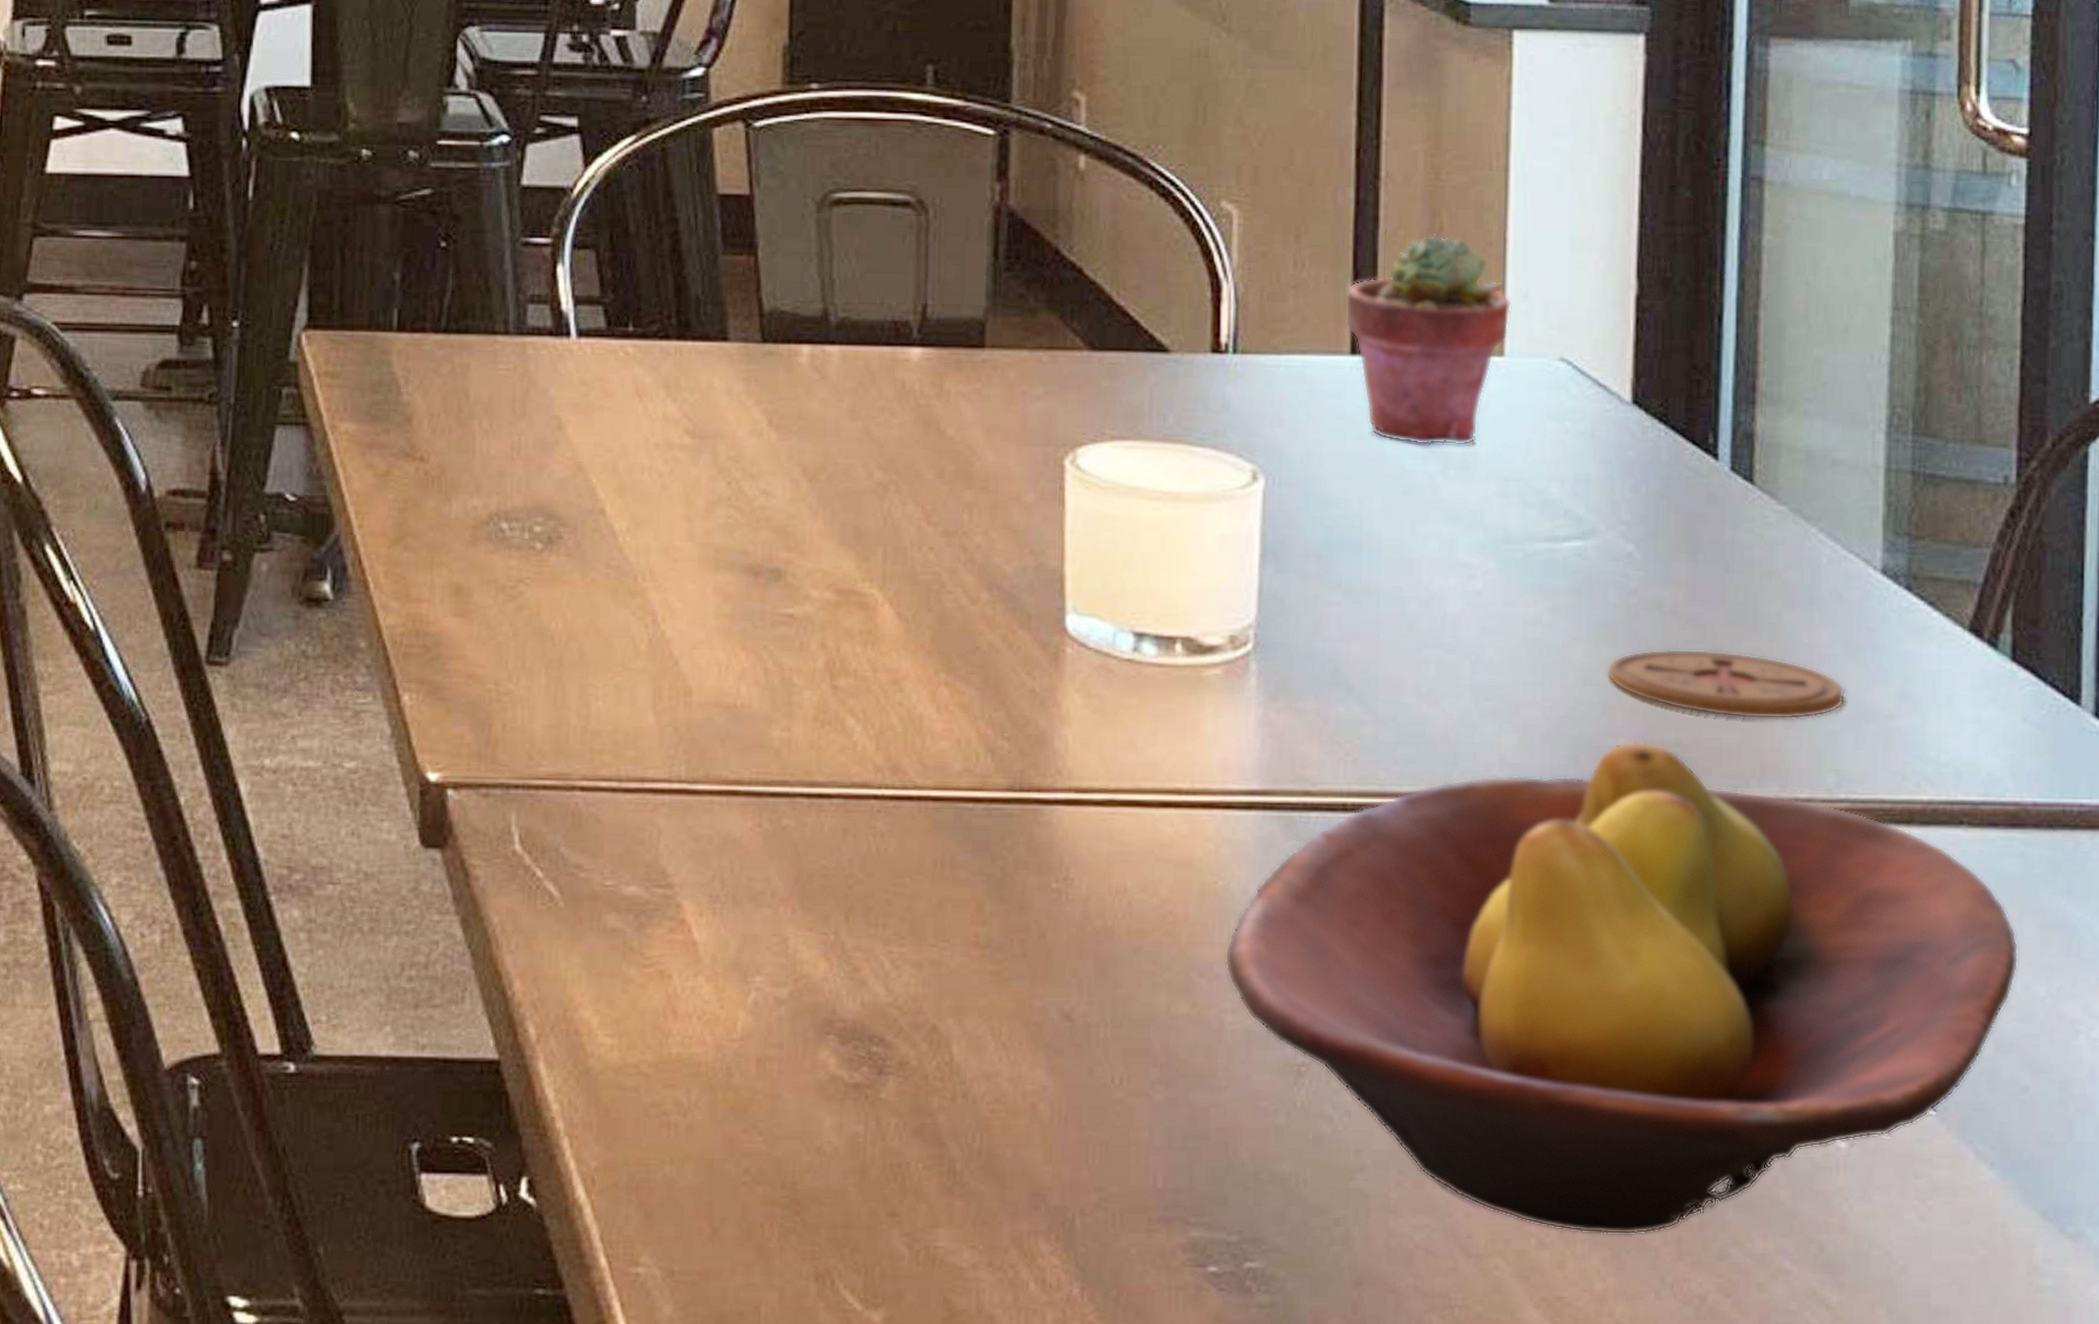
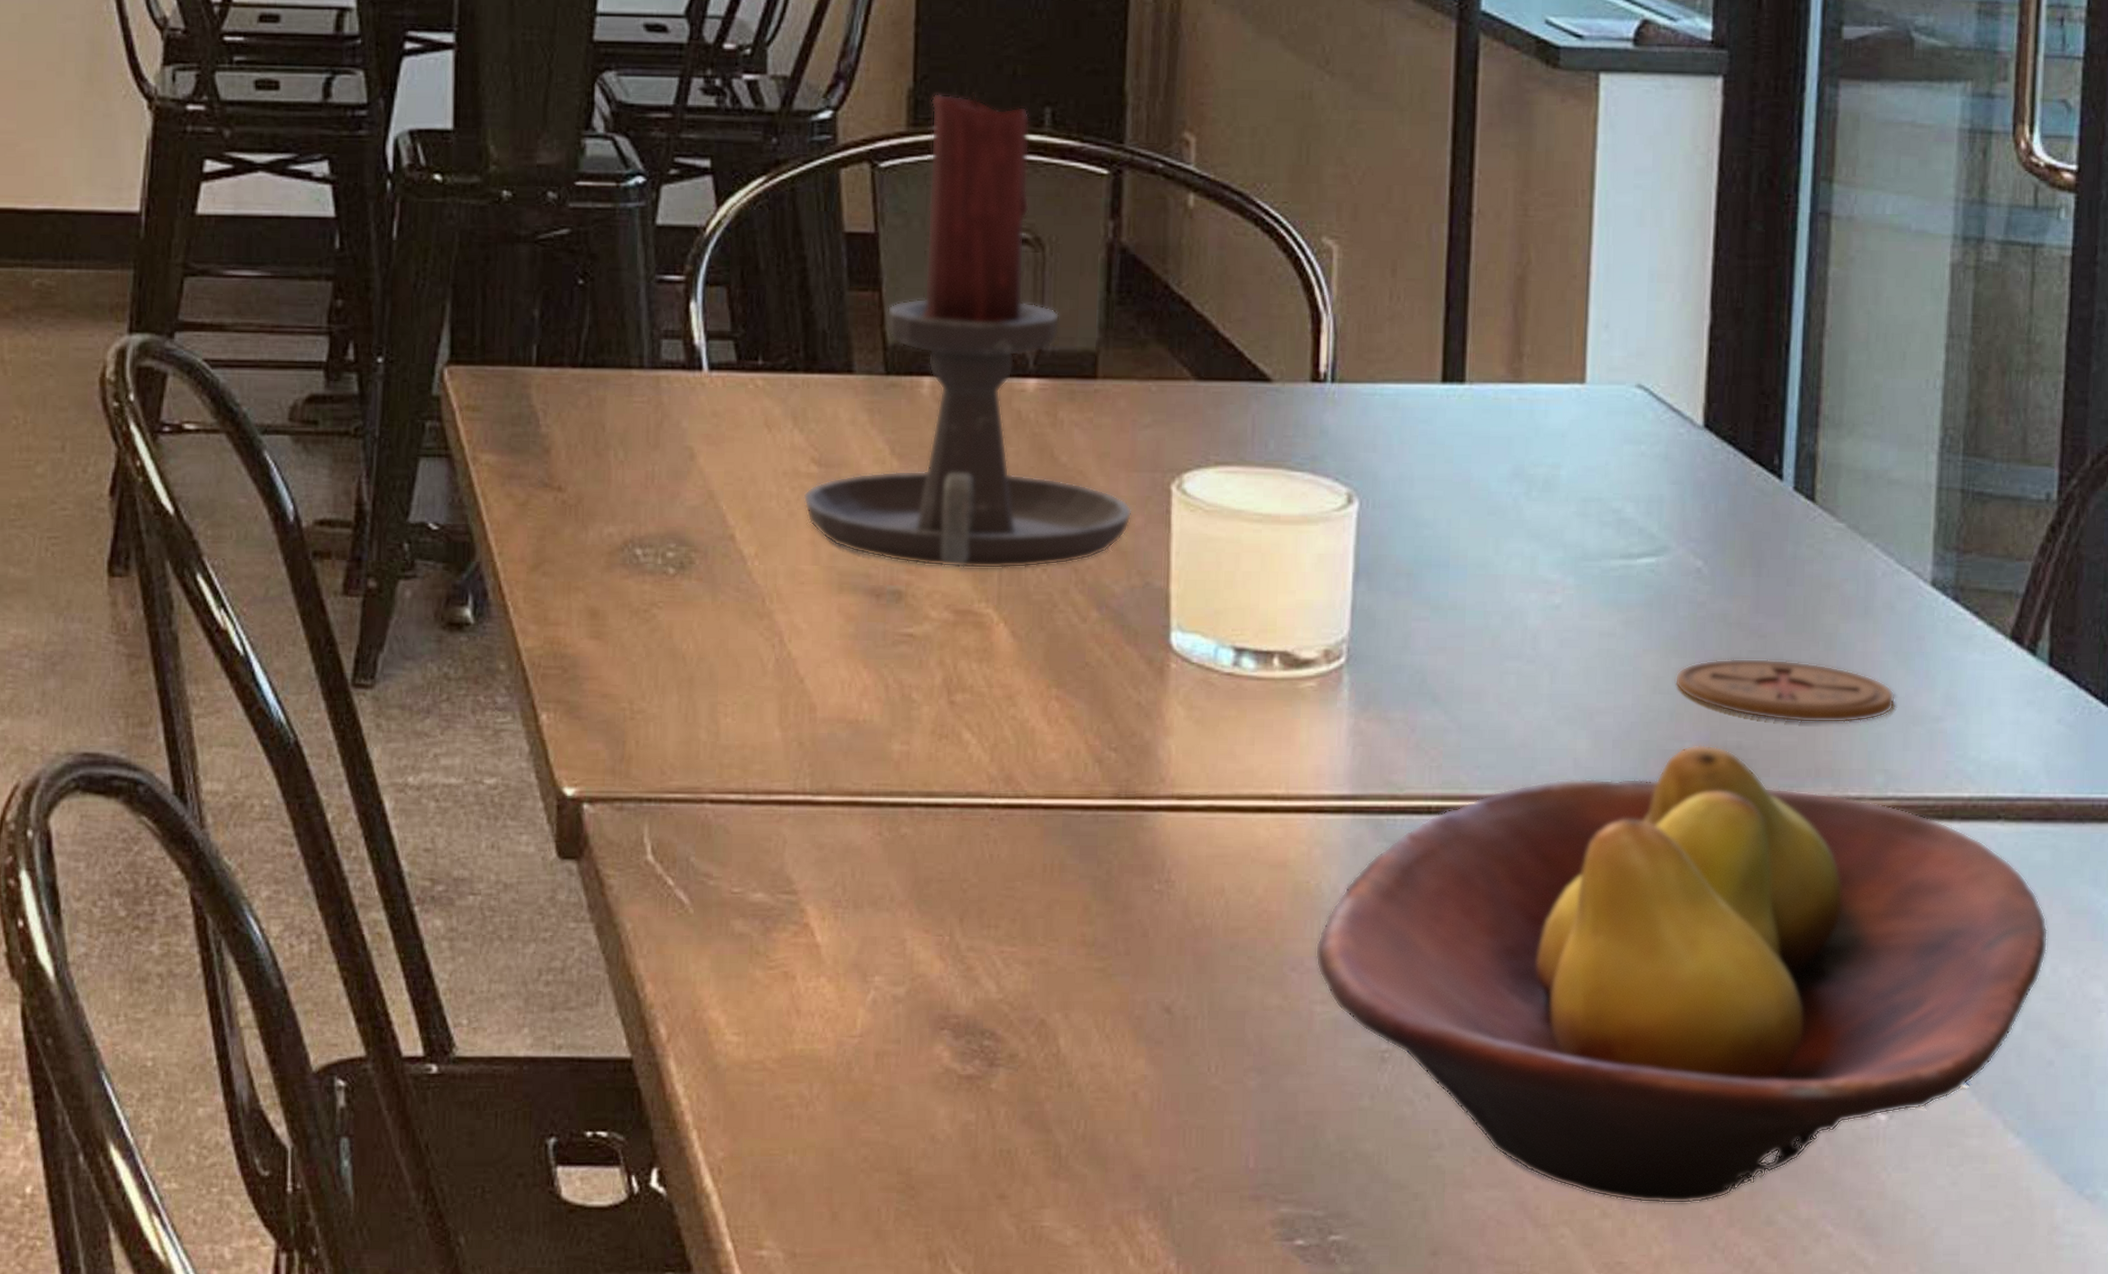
candle holder: none [676,49,1024,547] -> present [803,92,1132,569]
potted succulent: present [1345,233,1512,447] -> none [1437,267,1593,469]

